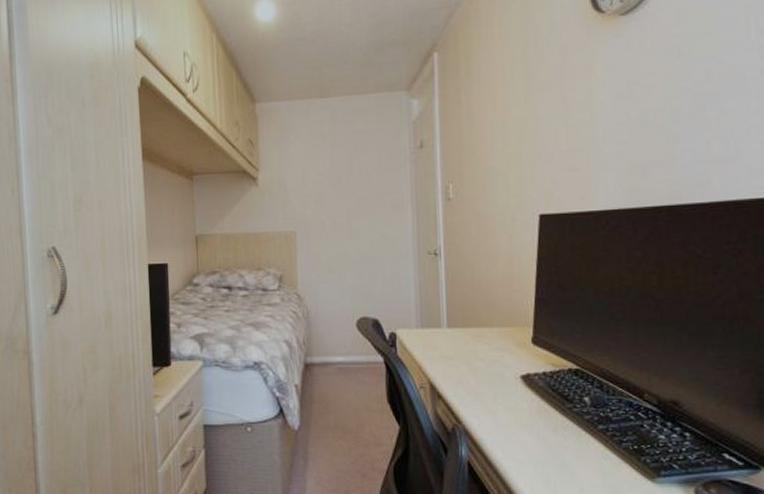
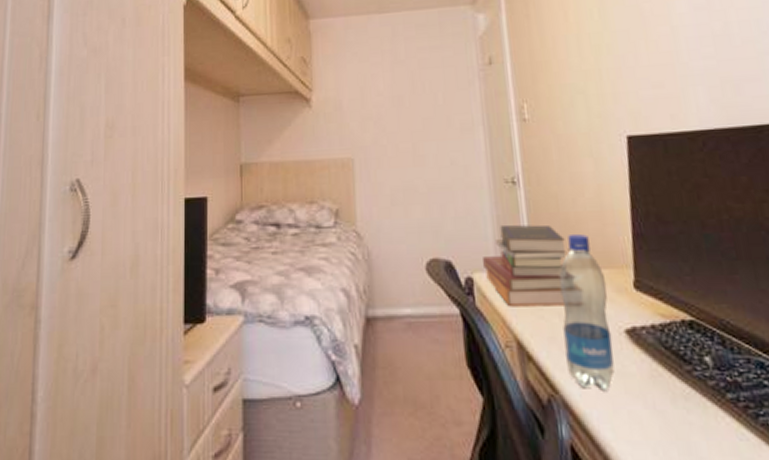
books: none [405,289,477,357] -> present [483,224,567,306]
bottle: none [469,298,510,422] -> present [559,233,615,391]

